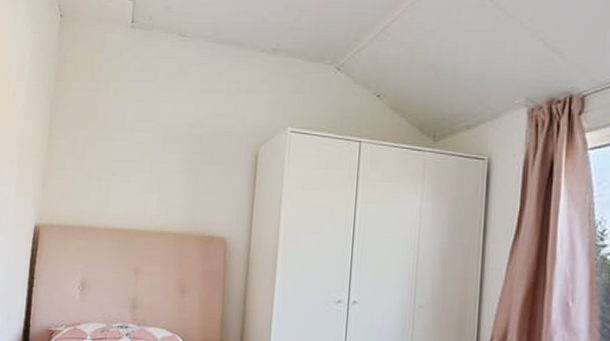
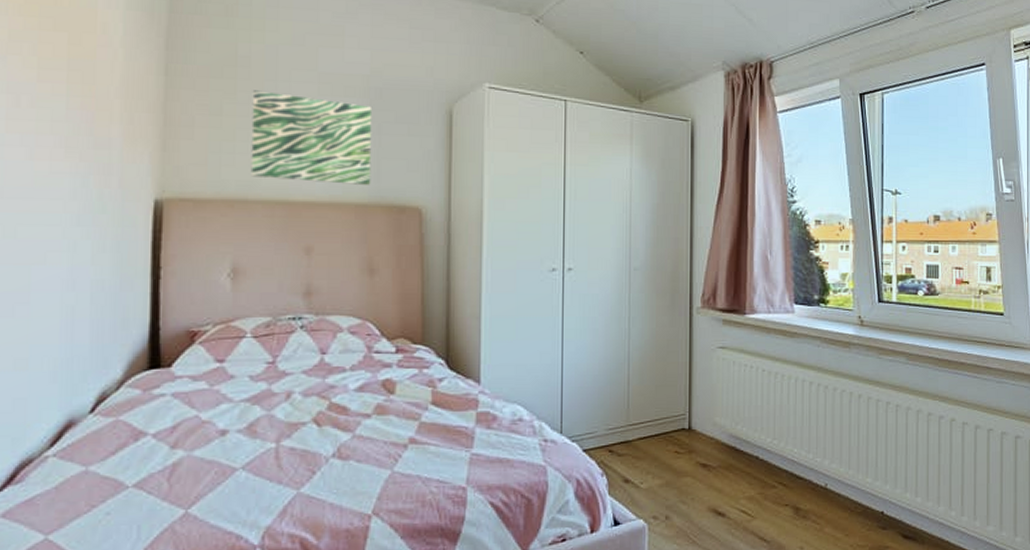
wall art: none [100,139,194,217] -> present [250,90,373,185]

